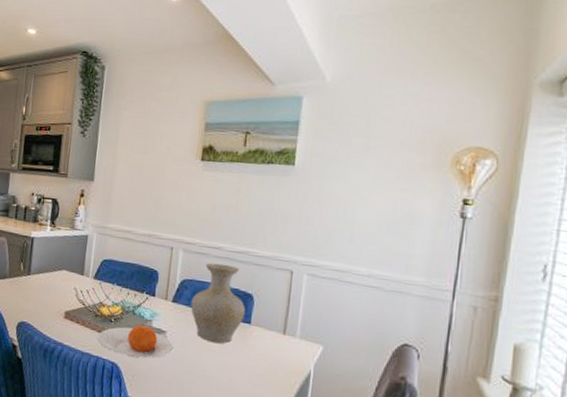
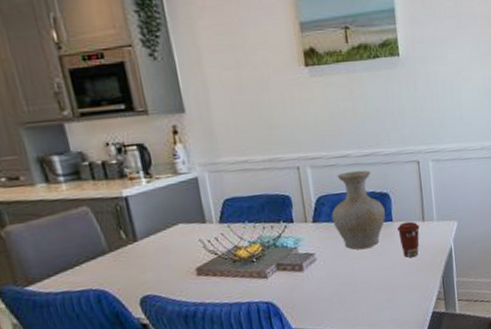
plate: present [97,325,173,358] -> none [241,254,326,292]
coffee cup: none [253,328,279,369] -> present [396,221,420,258]

